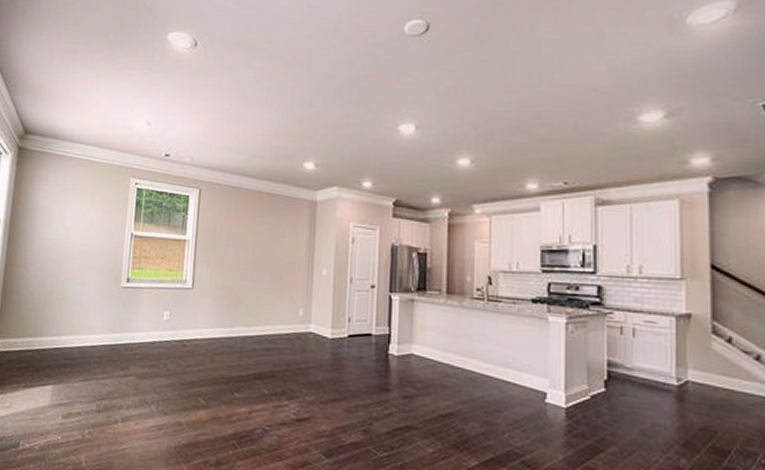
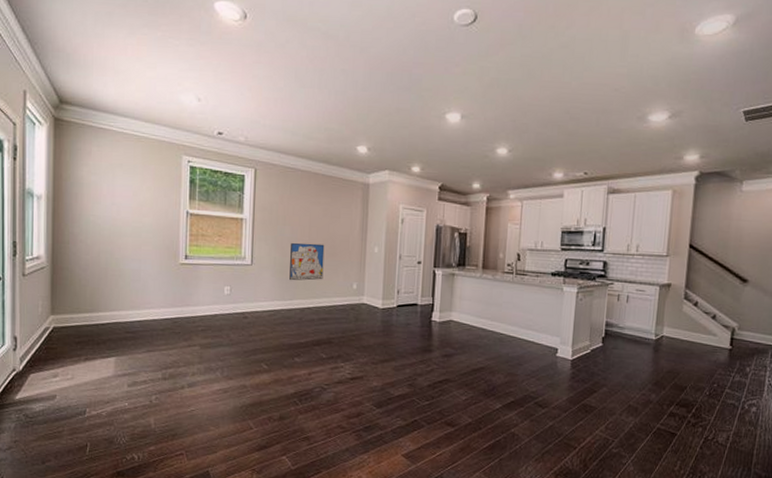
wall art: none [231,264,269,306] -> present [289,242,325,281]

